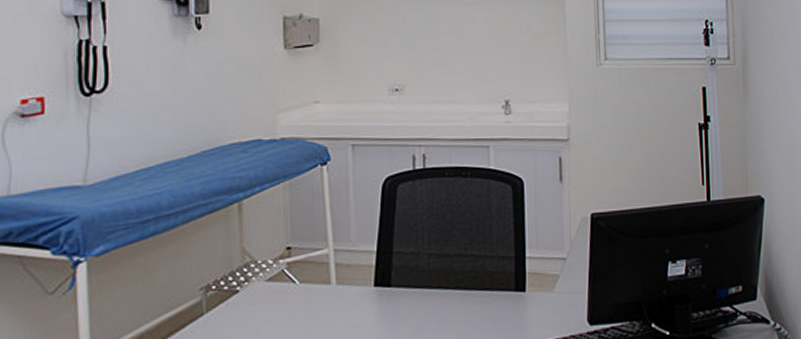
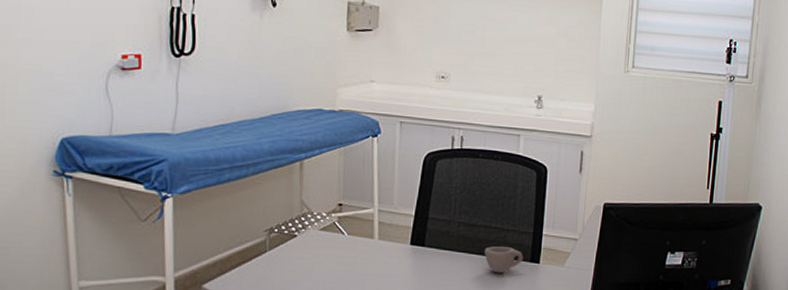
cup: none [461,276,507,309] -> present [484,246,523,274]

